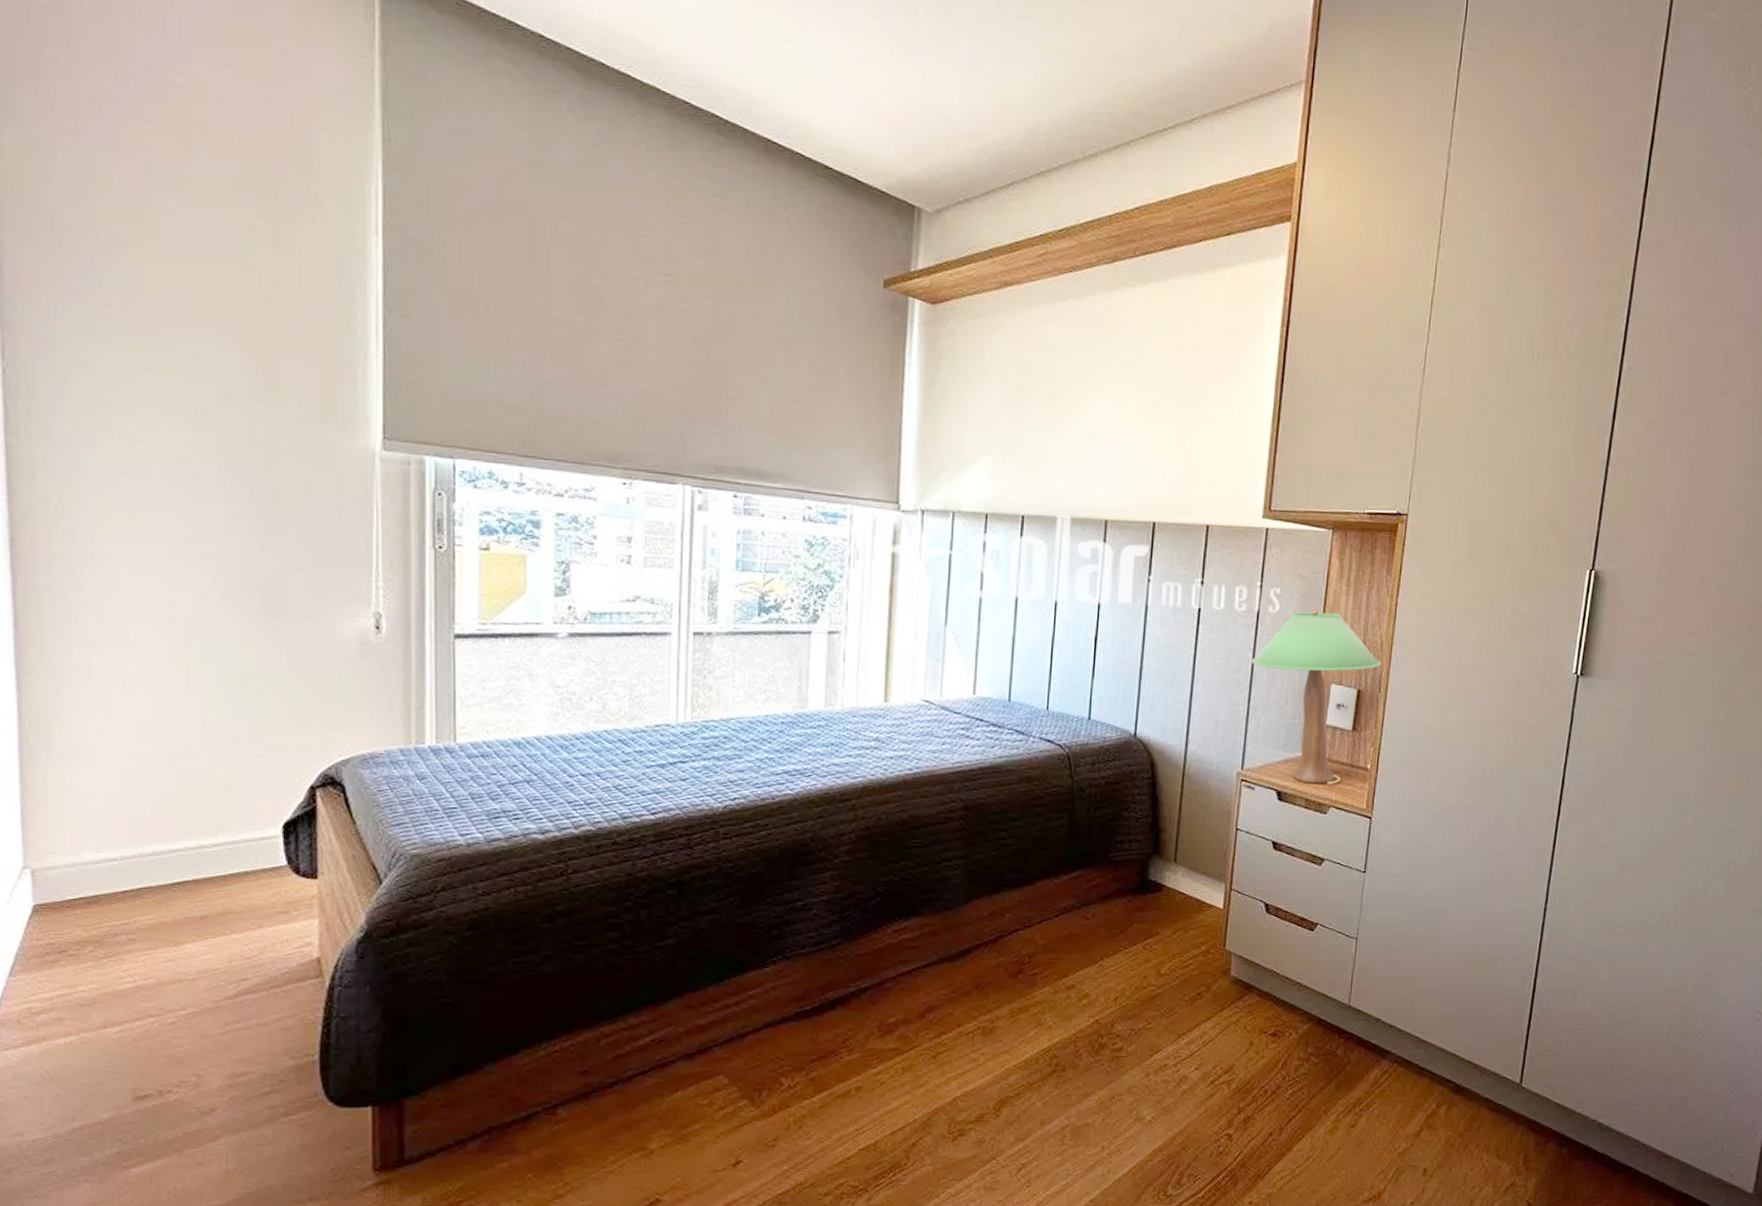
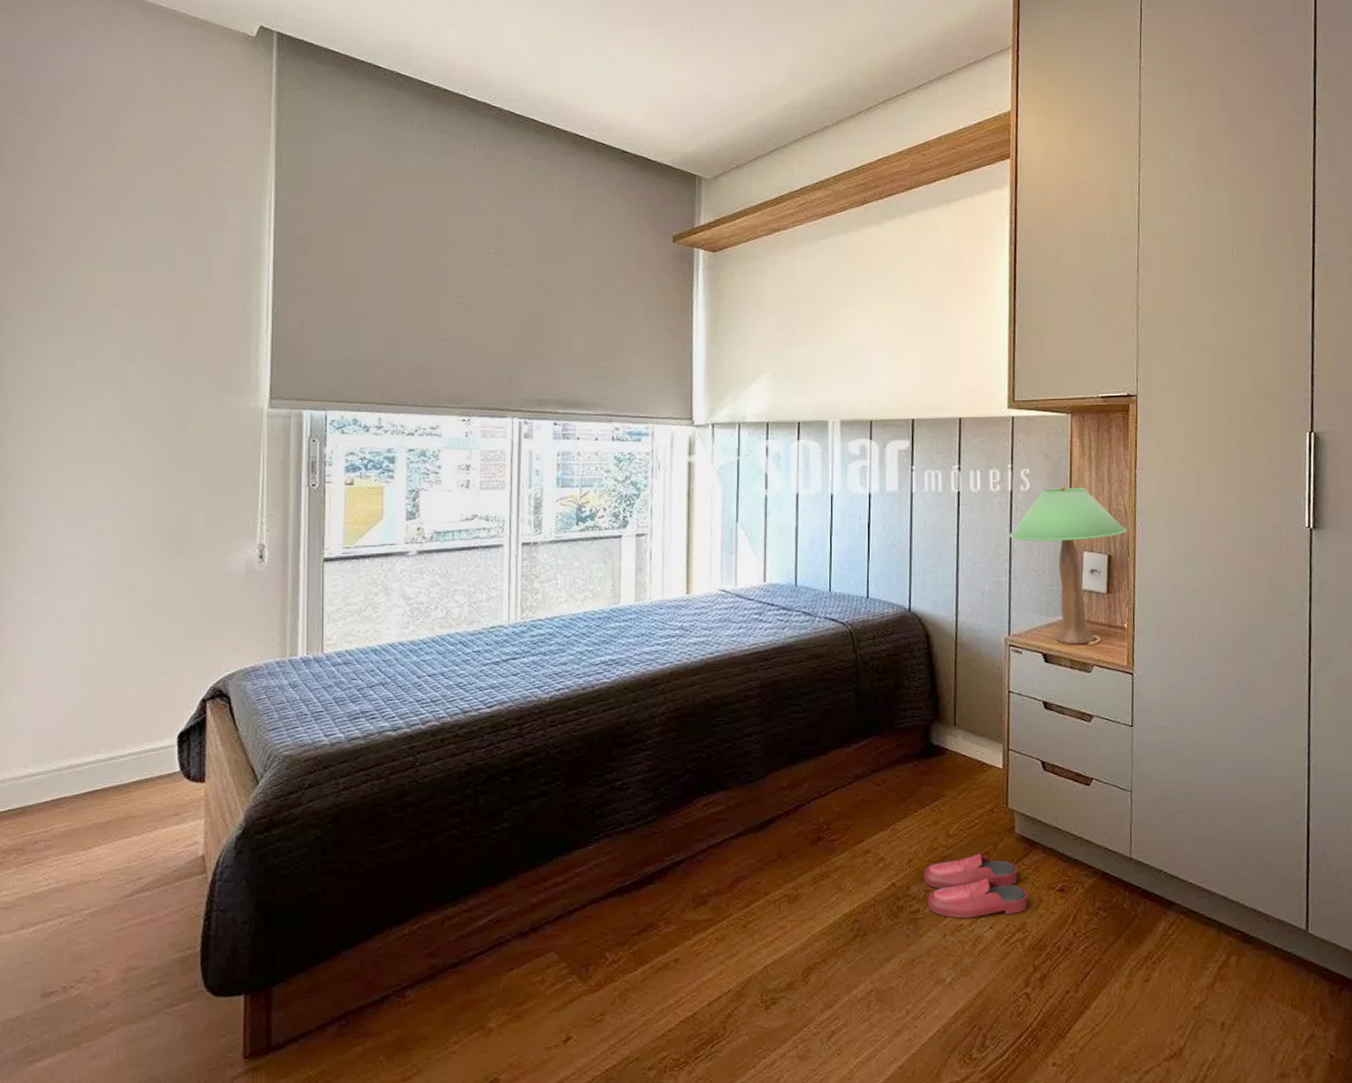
slippers: none [1130,994,1238,1059] -> present [924,853,1028,919]

